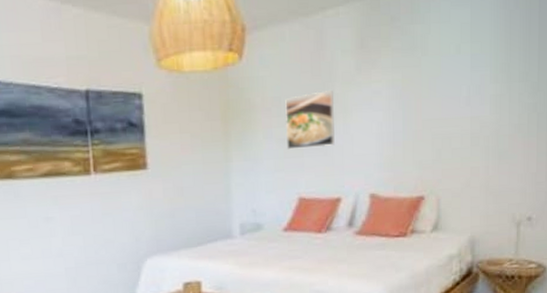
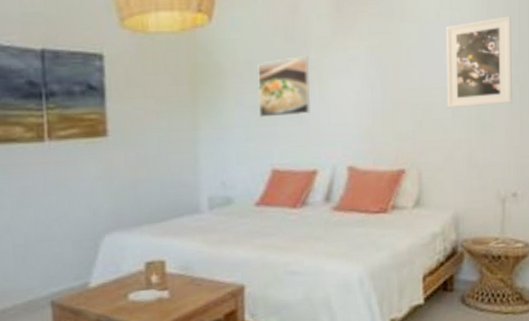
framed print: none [465,47,531,138] -> present [445,16,512,109]

